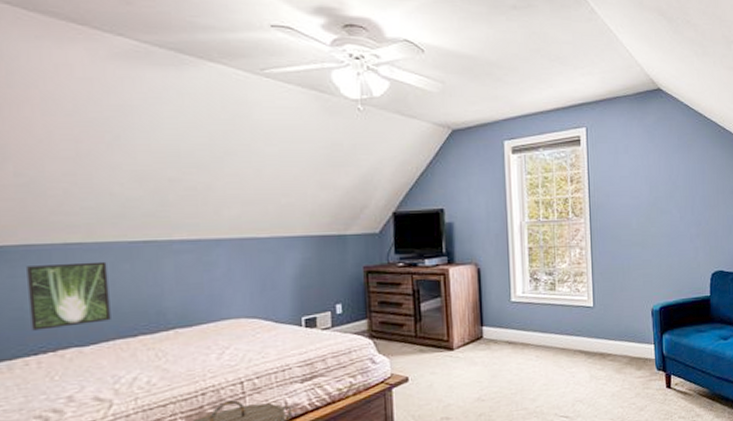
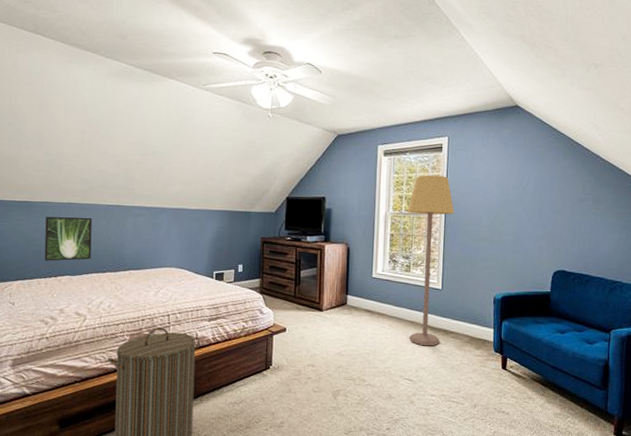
lamp: none [546,173,600,375] -> present [407,175,454,346]

